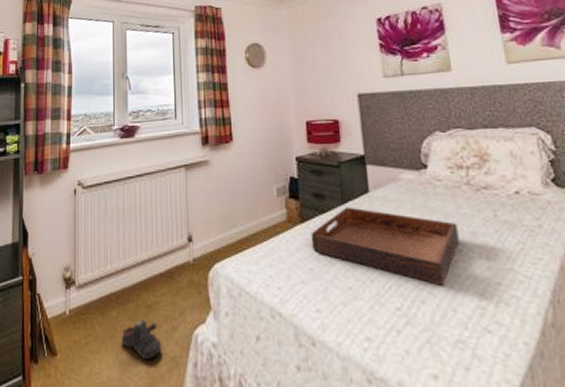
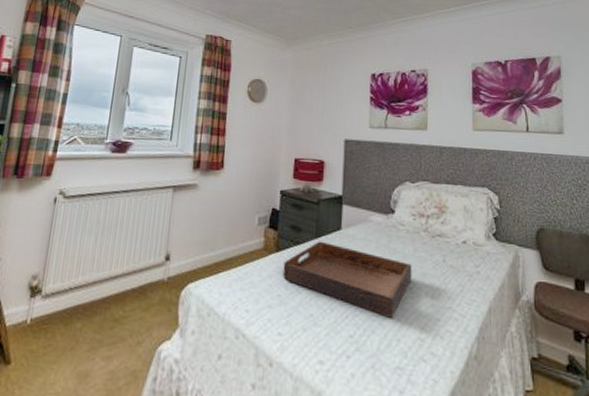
shoe: present [121,320,162,359] -> none [82,333,124,372]

